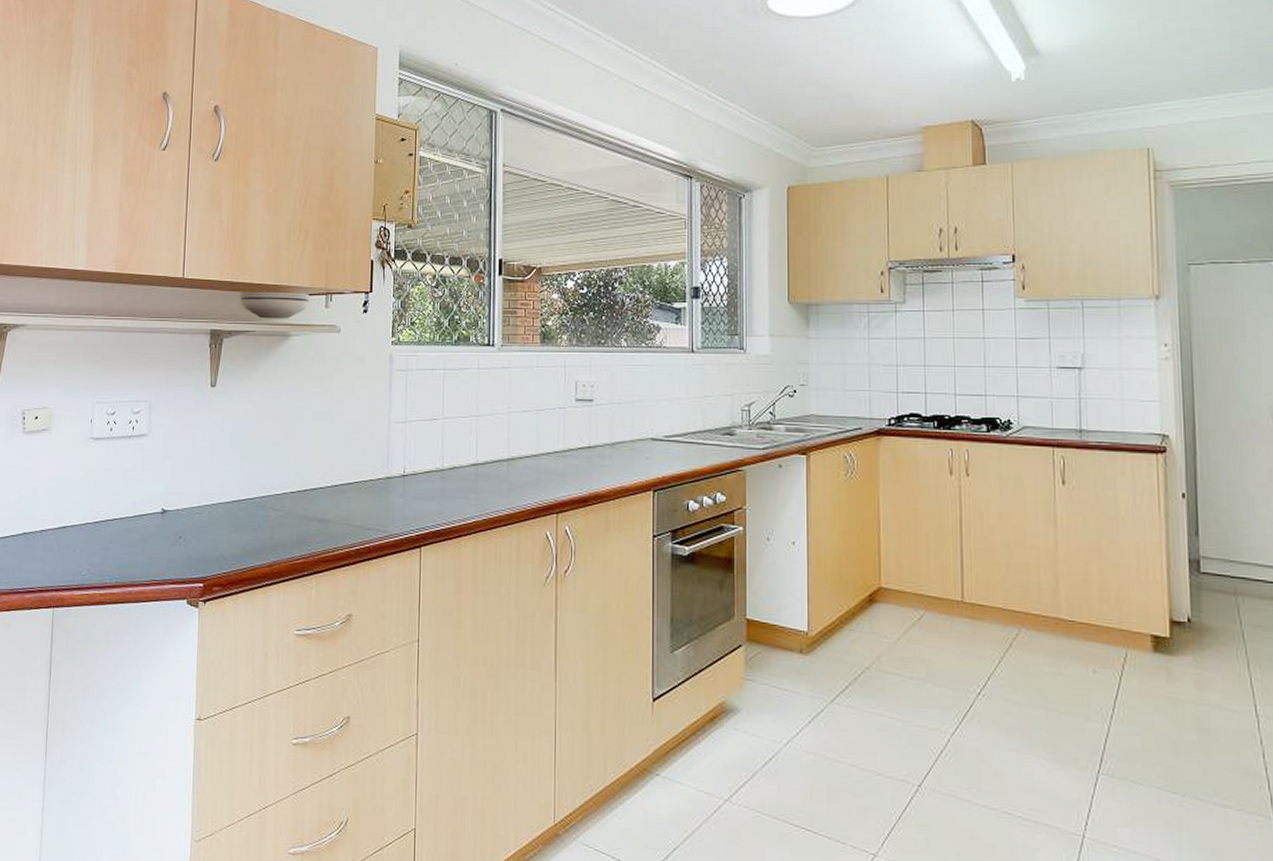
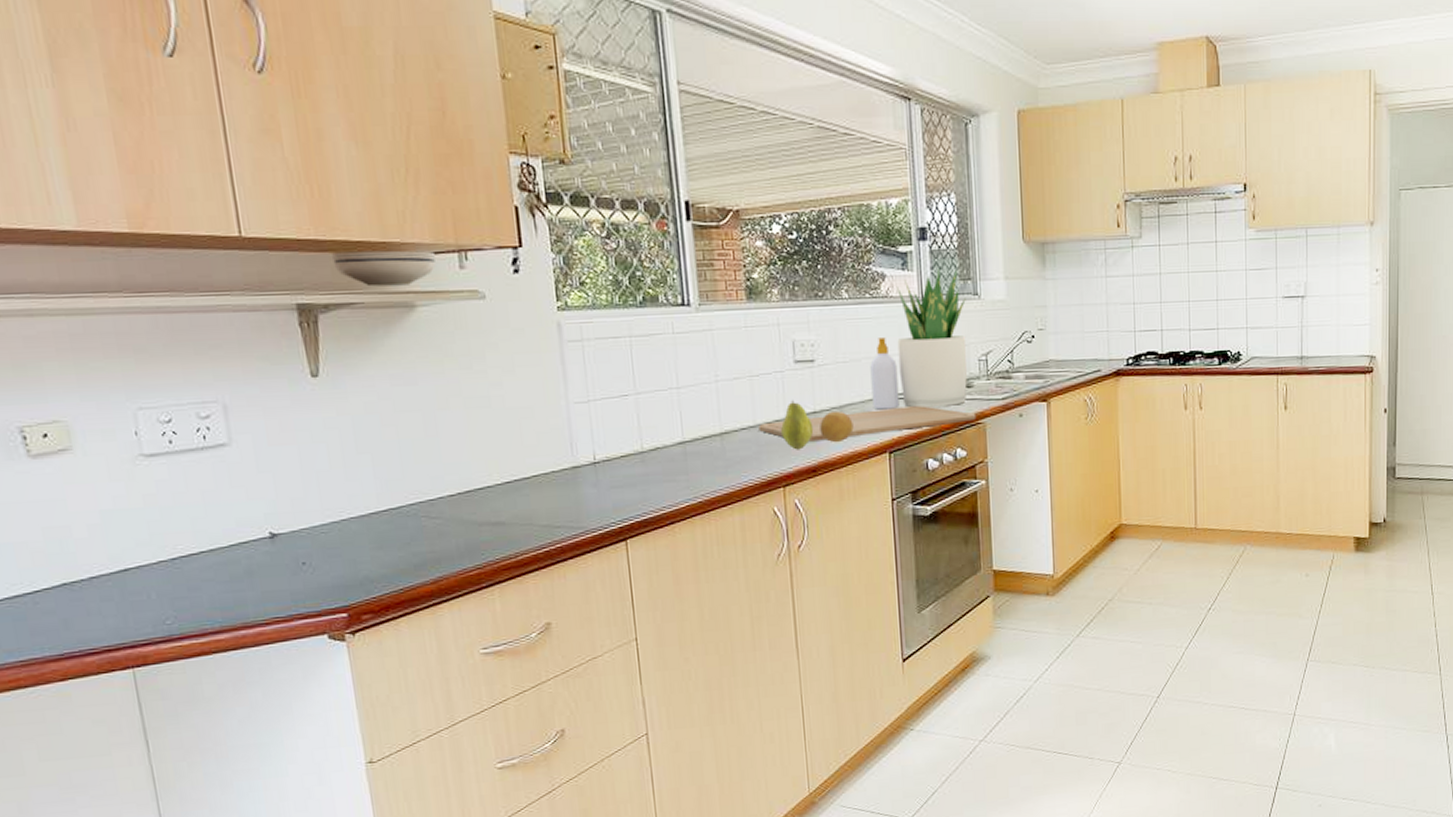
chopping board: none [540,448,737,474] -> present [758,406,977,442]
fruit: none [559,435,587,481] -> present [781,400,814,450]
fruit: none [593,447,623,477] -> present [820,410,854,443]
soap bottle: none [641,383,666,450] -> present [870,337,900,410]
planter: none [667,324,732,451] -> present [897,269,968,408]

